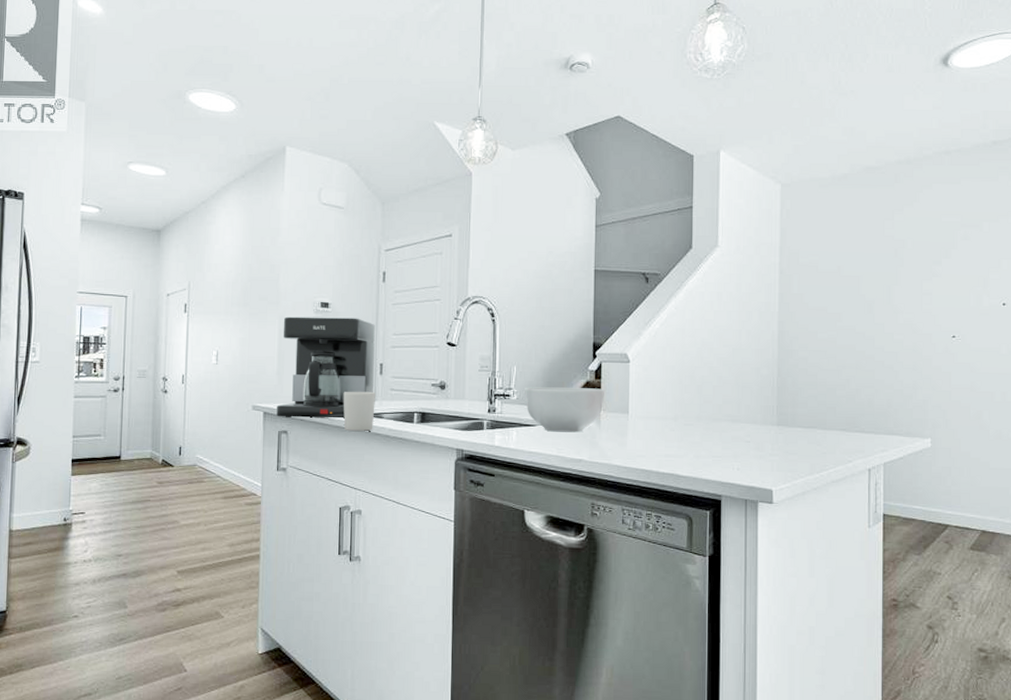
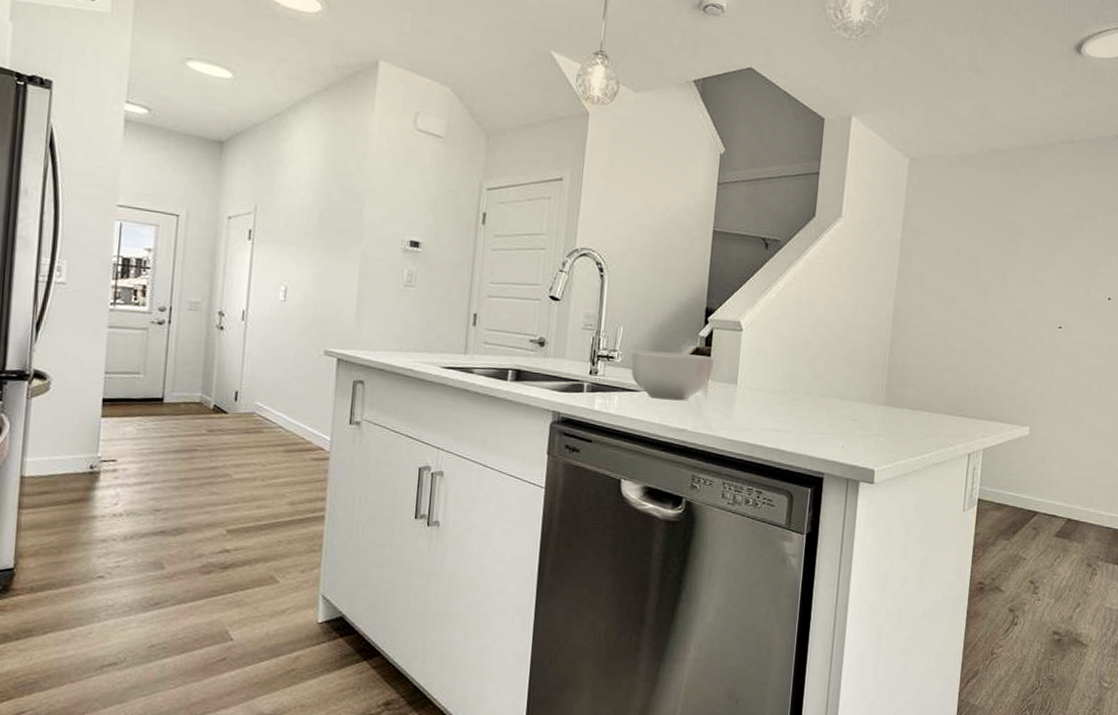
coffee maker: present [277,316,375,419] -> none [352,253,471,371]
mug: present [343,391,375,432] -> none [429,342,467,387]

